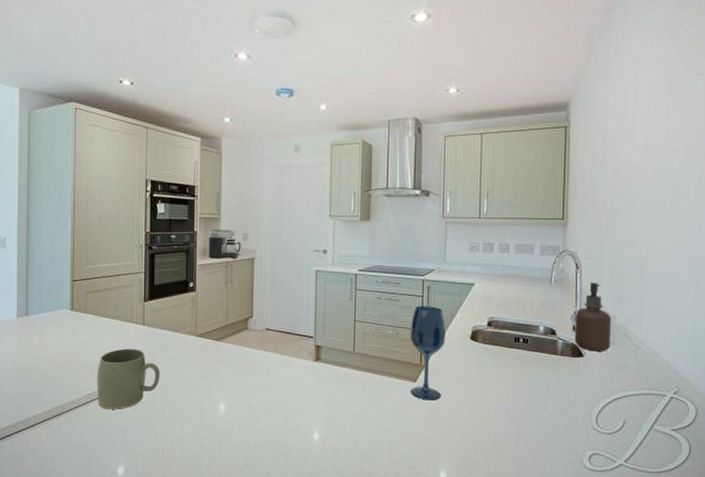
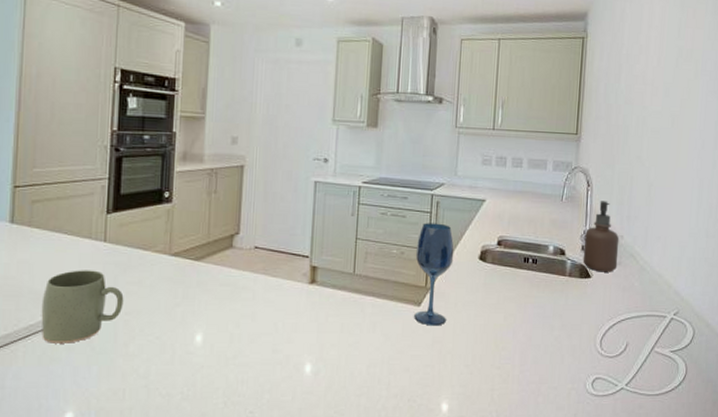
coffee maker: present [209,229,241,259] -> none [189,130,229,166]

